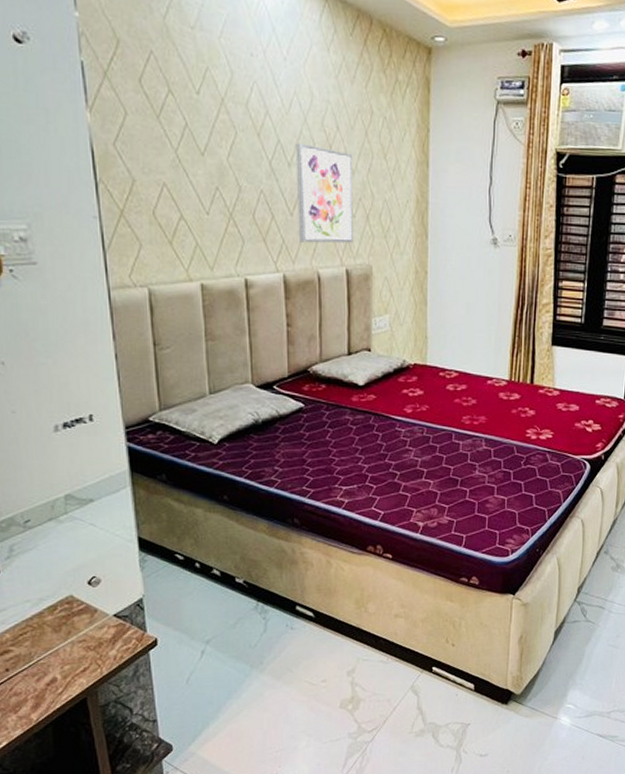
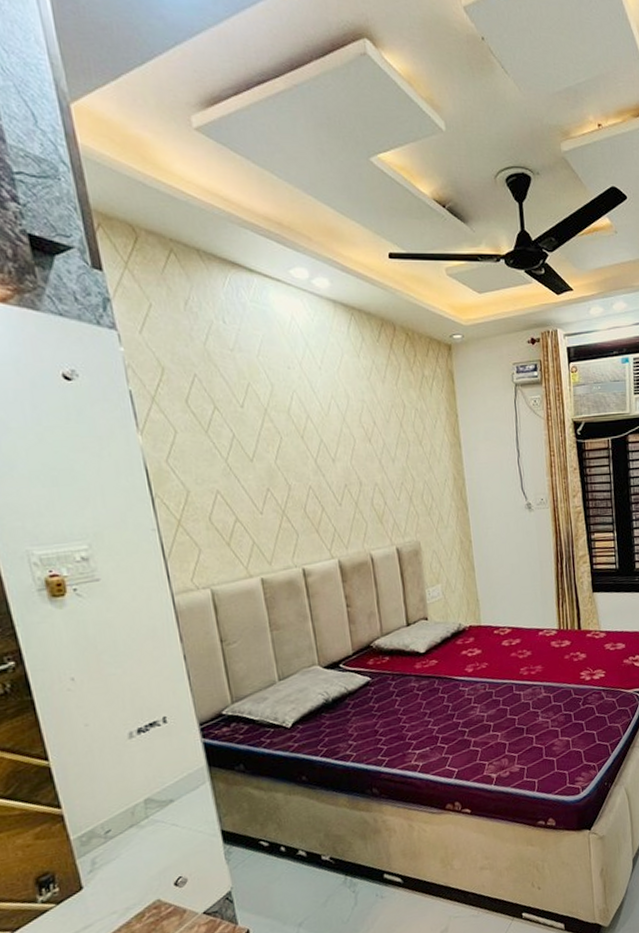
wall art: present [295,143,353,244] -> none [337,440,400,529]

